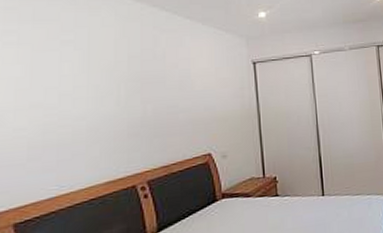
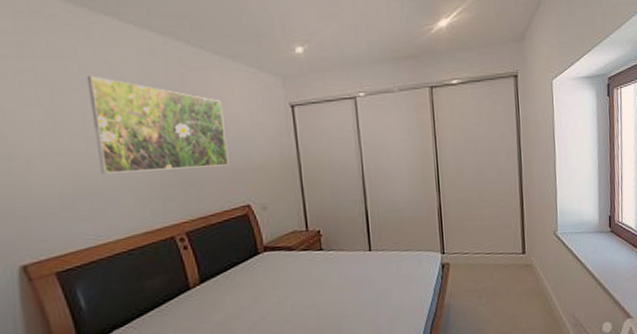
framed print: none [67,37,193,126] -> present [87,75,229,174]

